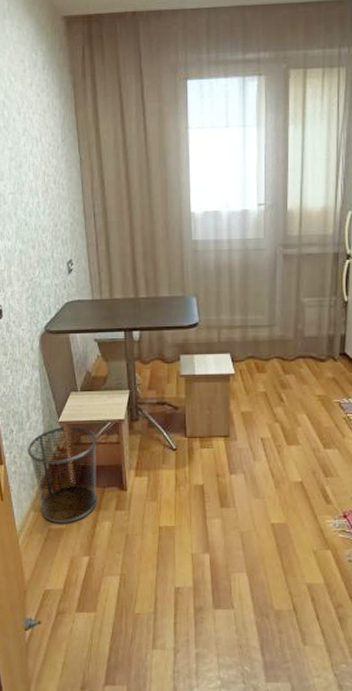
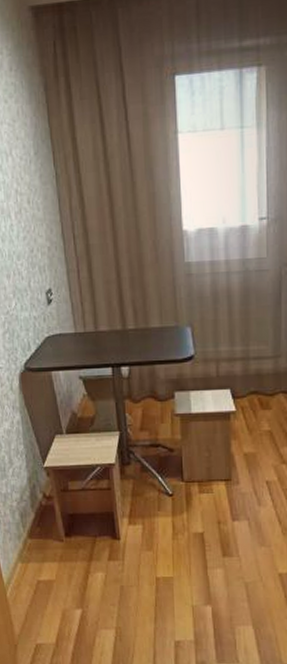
waste bin: present [27,426,98,523] -> none [11,472,90,574]

